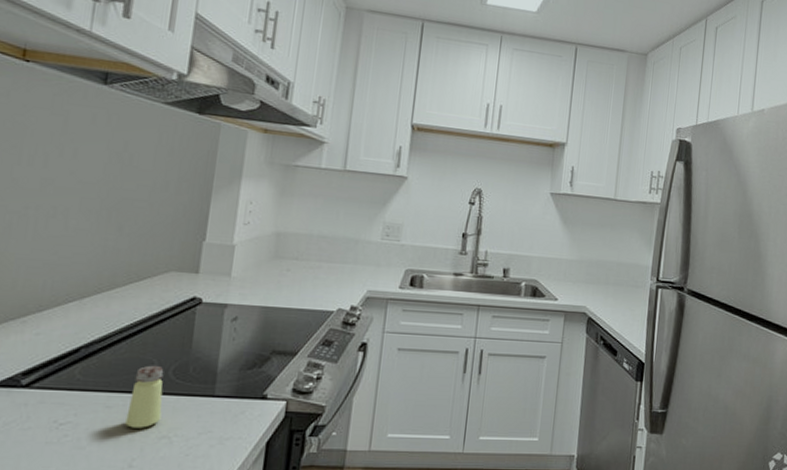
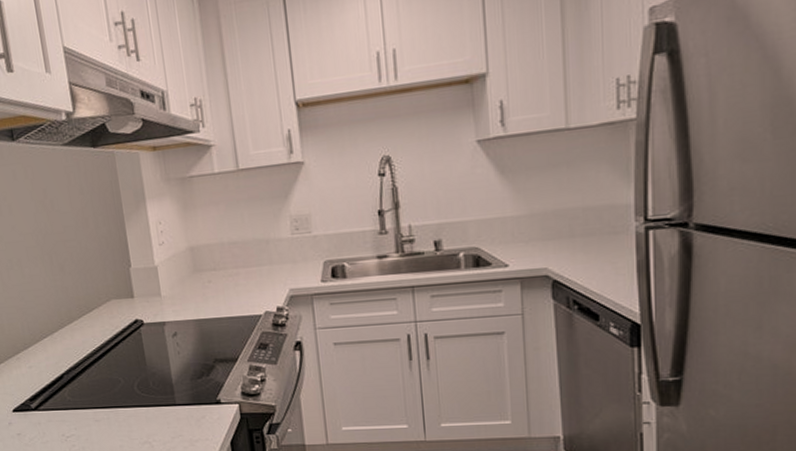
saltshaker: present [125,365,164,428] -> none [109,383,139,437]

